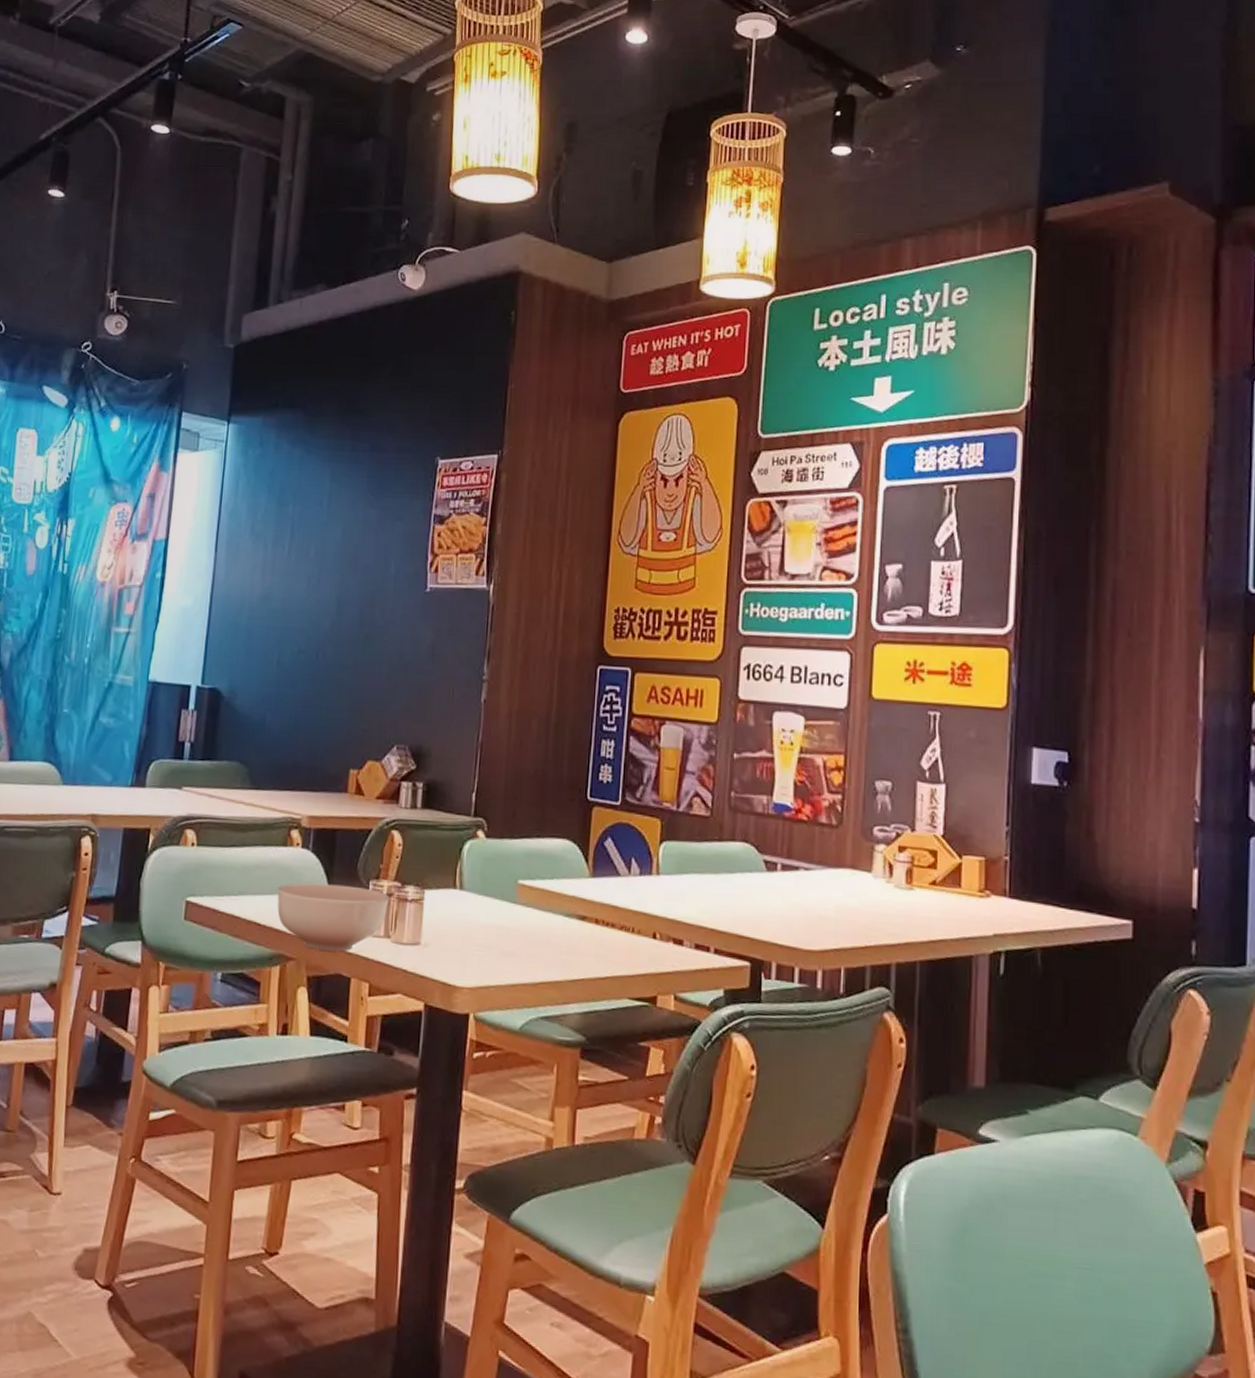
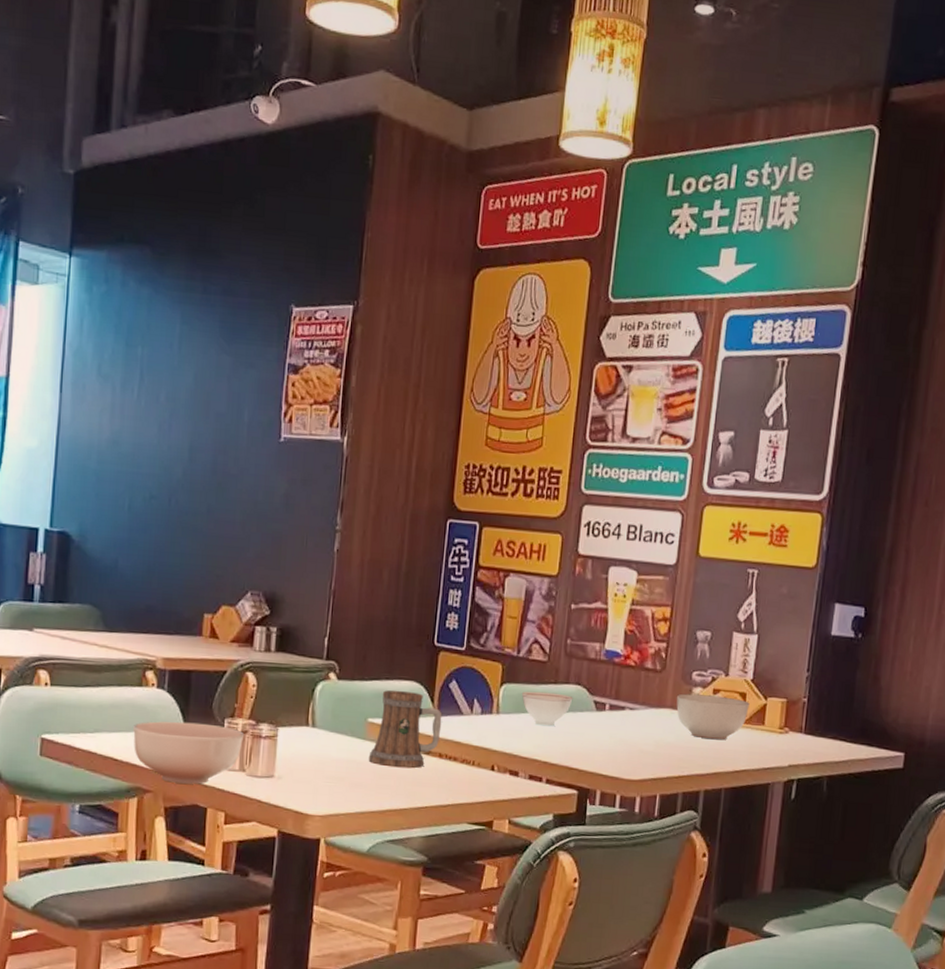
beer mug: none [519,849,598,935] -> present [368,690,442,768]
bowl: none [683,849,740,889] -> present [521,691,573,727]
bowl: none [856,851,942,905] -> present [676,693,750,740]

